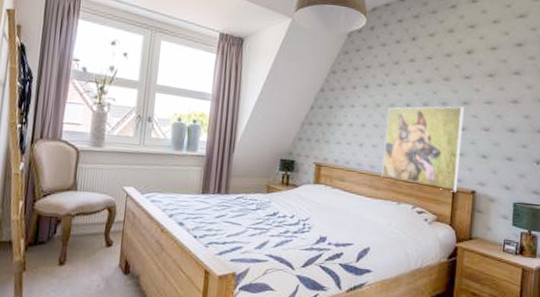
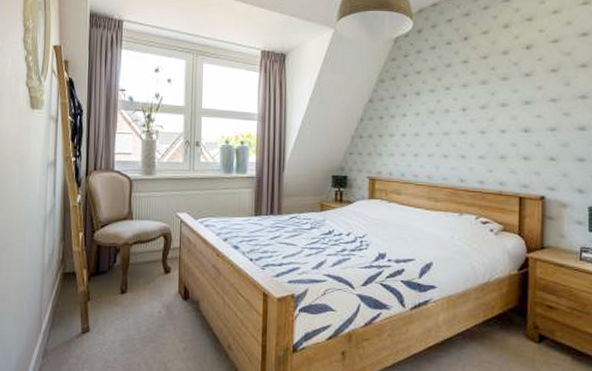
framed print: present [382,106,464,192] -> none [440,107,526,199]

